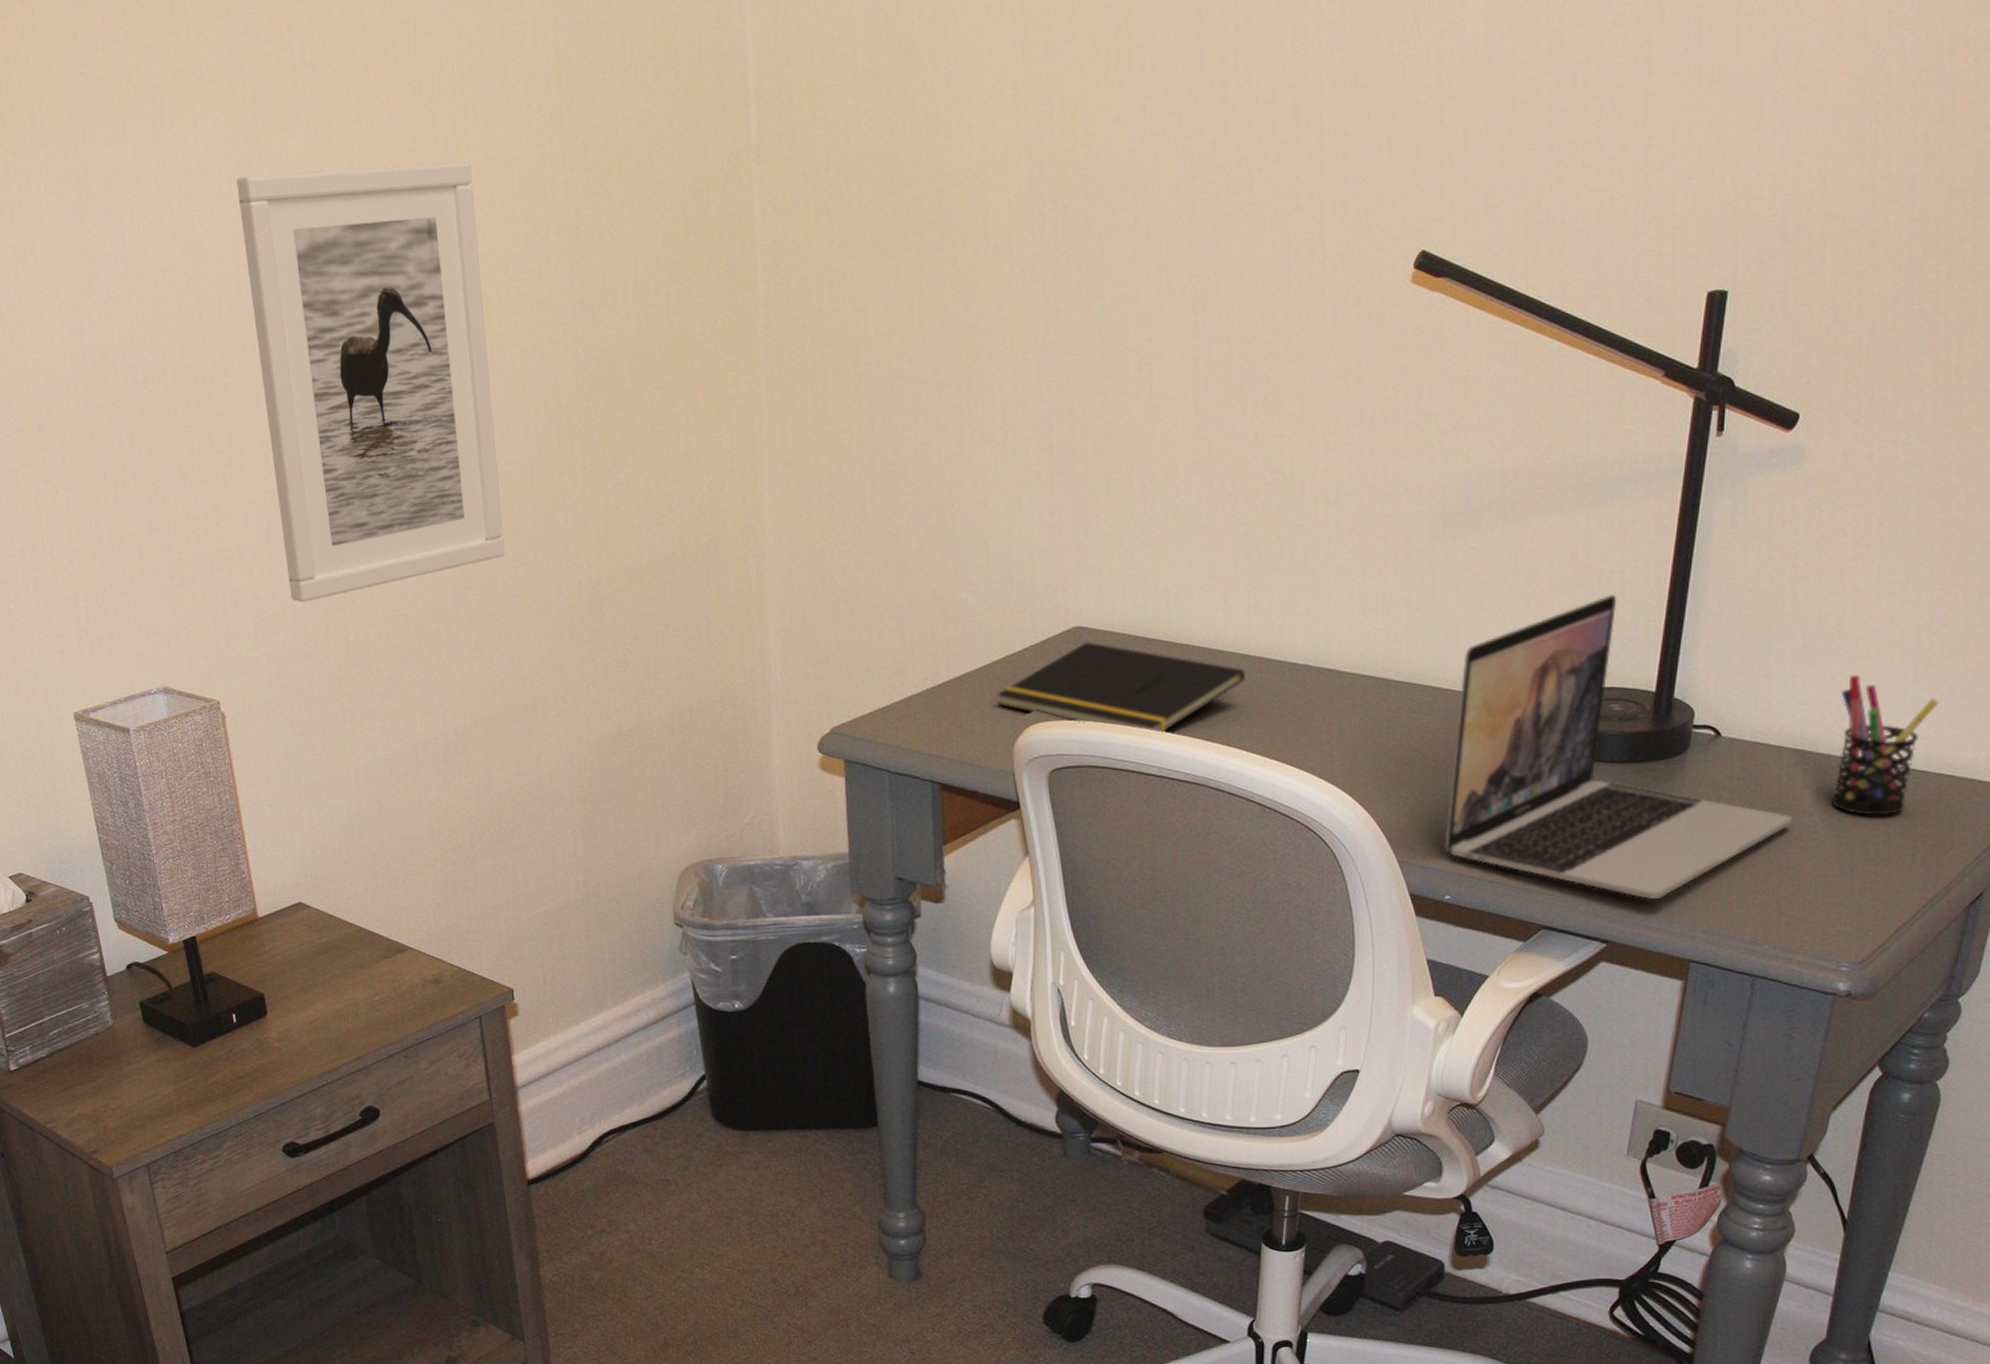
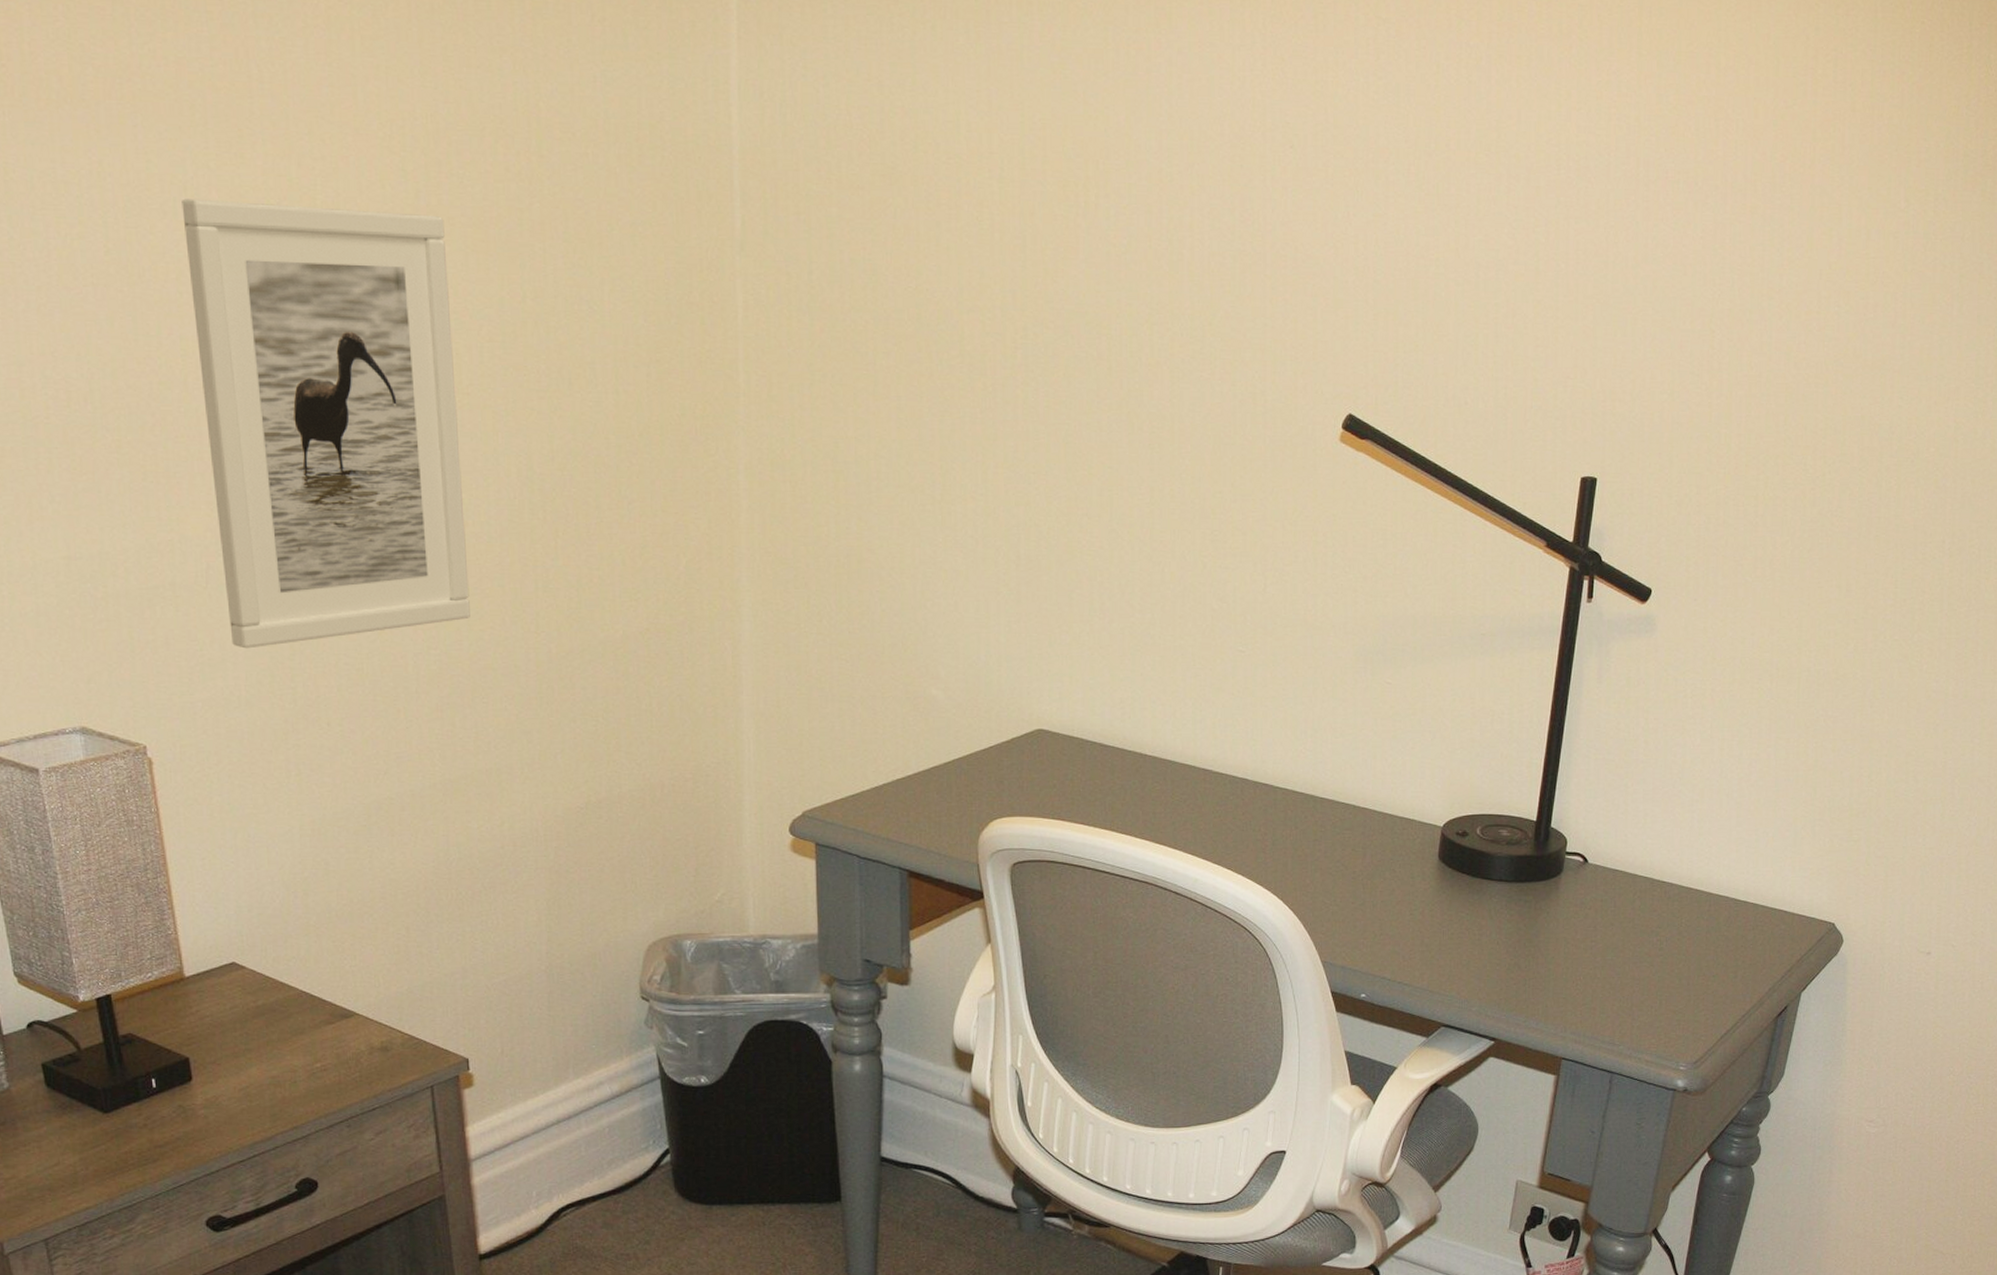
notepad: present [996,642,1247,734] -> none [963,744,1192,834]
laptop: present [1444,595,1793,899] -> none [1361,733,1643,1003]
pen holder: present [1831,674,1939,816] -> none [1673,816,1756,938]

